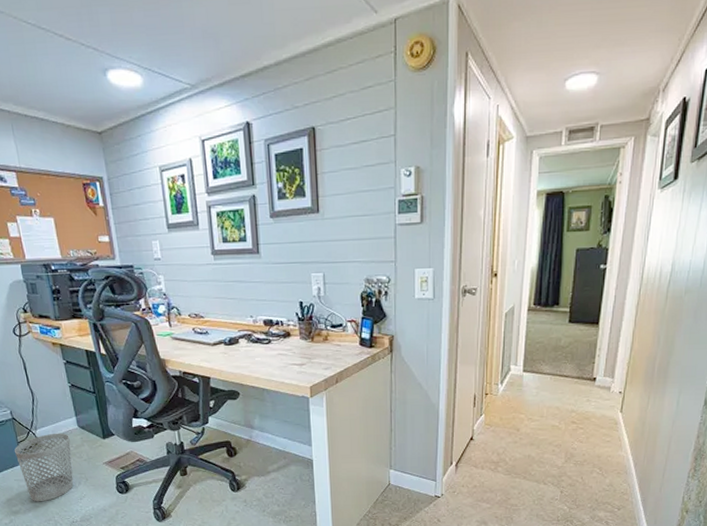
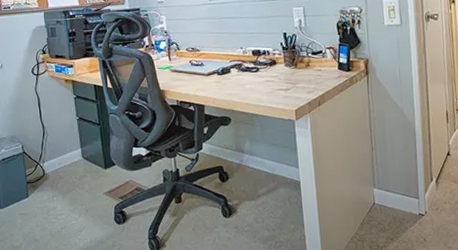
wastebasket: present [14,433,74,502] -> none [21,164,75,236]

